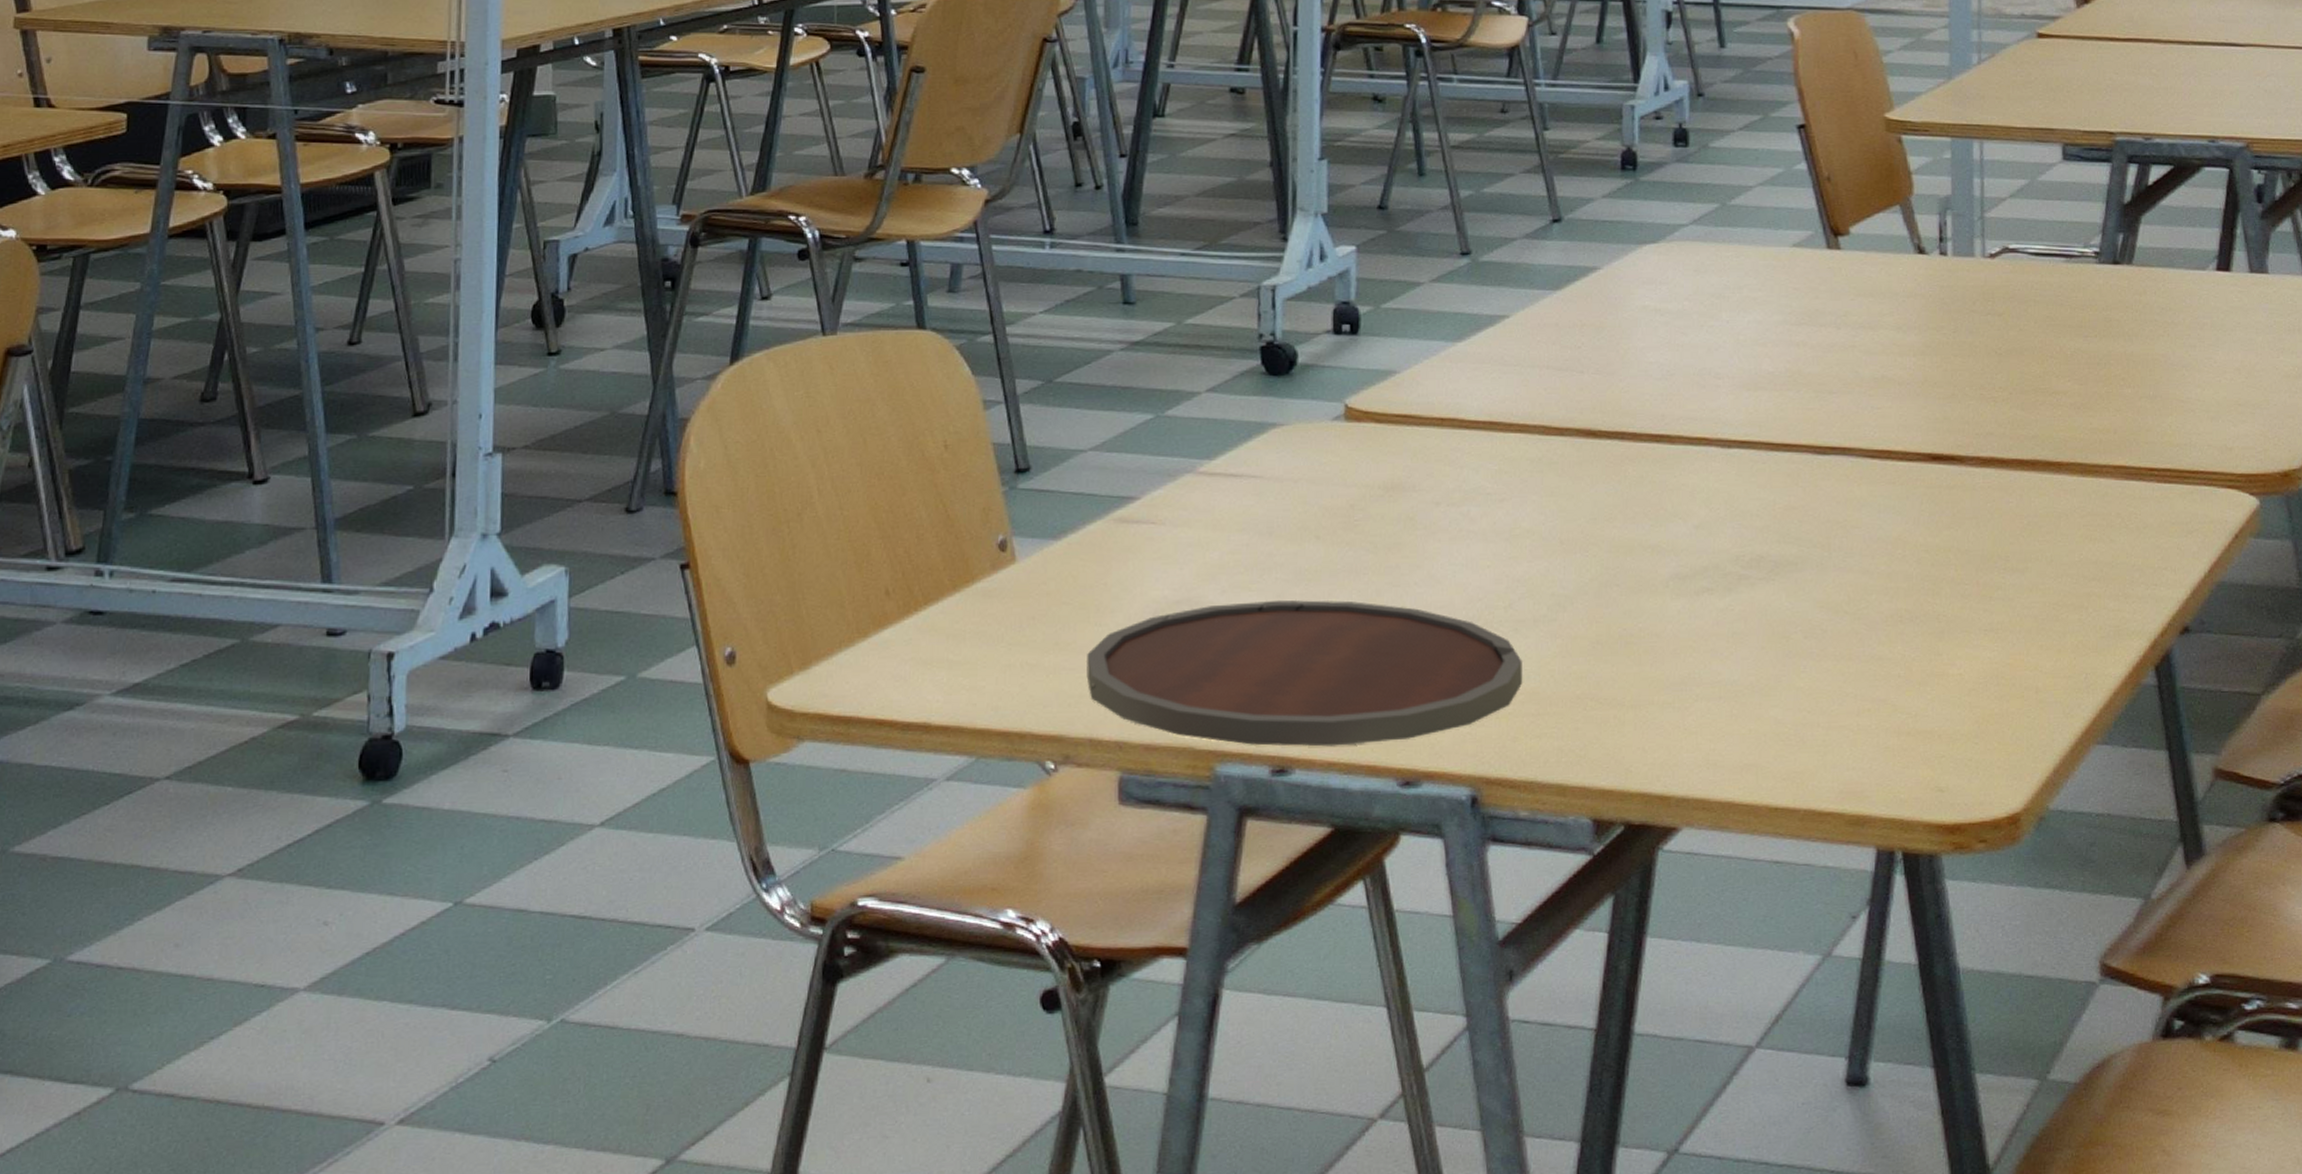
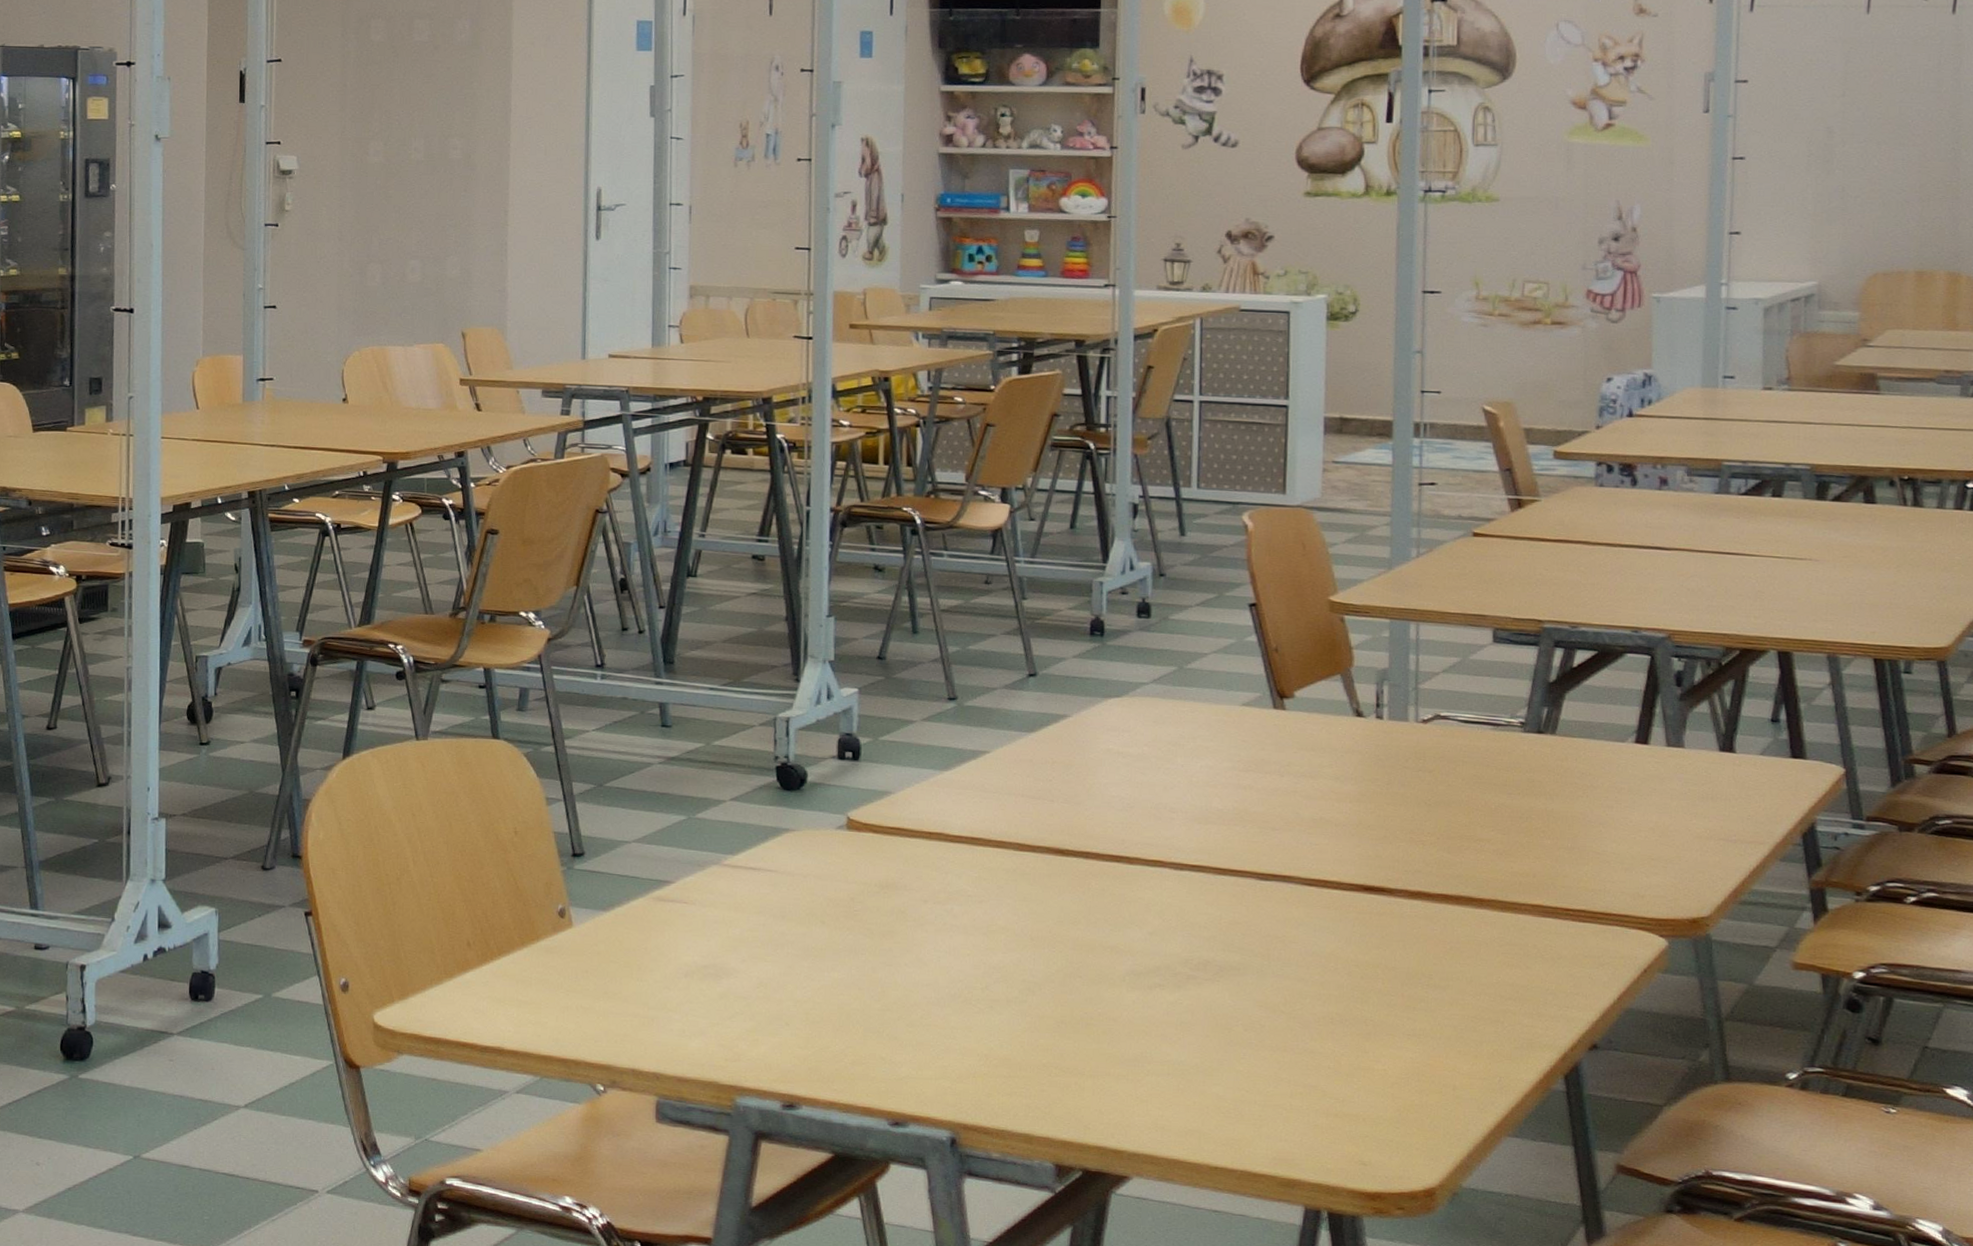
tray: present [1086,599,1522,747] -> none [630,970,996,1090]

